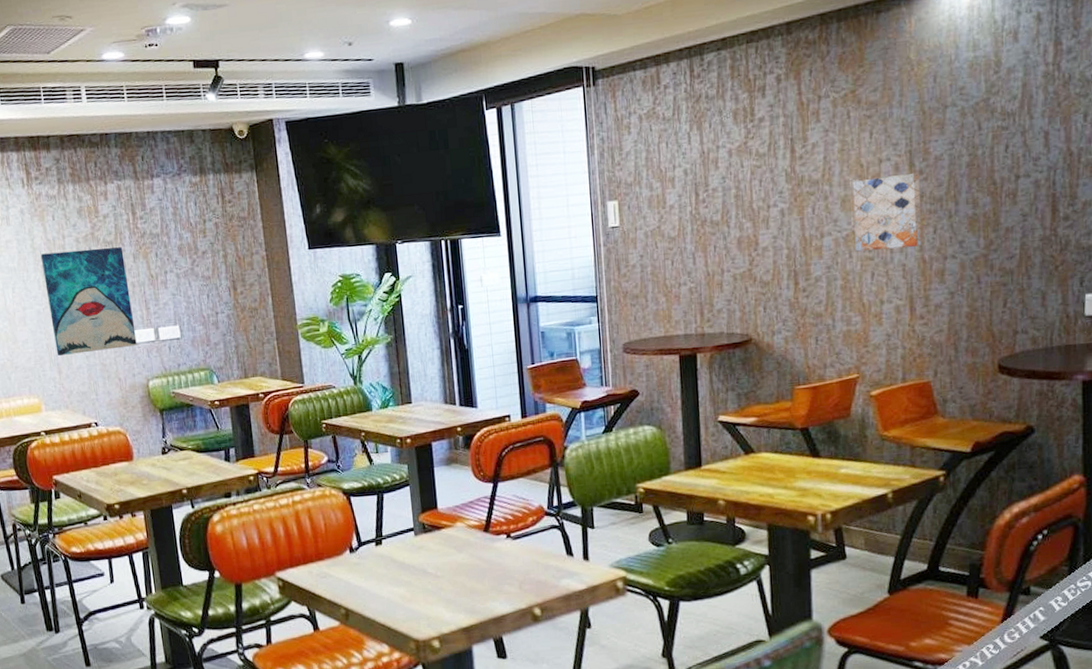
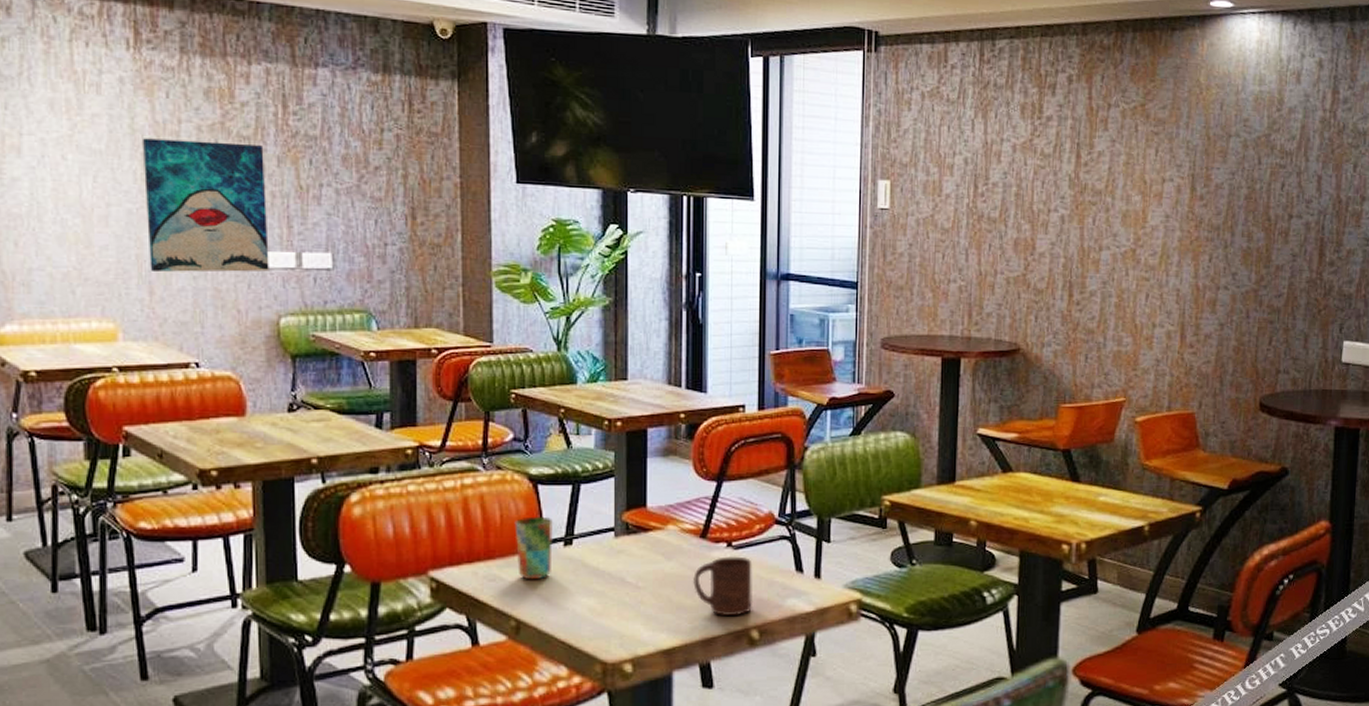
cup: none [335,522,368,575] -> present [514,516,554,580]
cup: none [481,545,533,597] -> present [693,556,753,615]
wall art: present [852,172,922,252] -> none [1132,196,1199,272]

